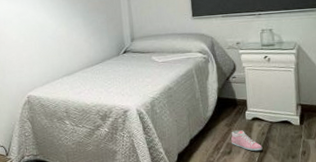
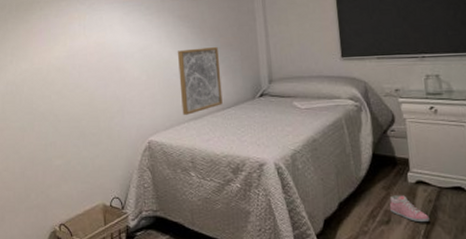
wall art: none [51,10,92,72] -> present [178,46,223,115]

